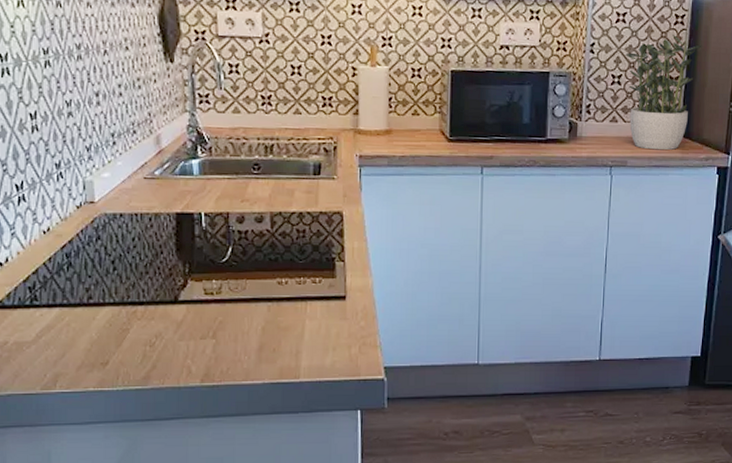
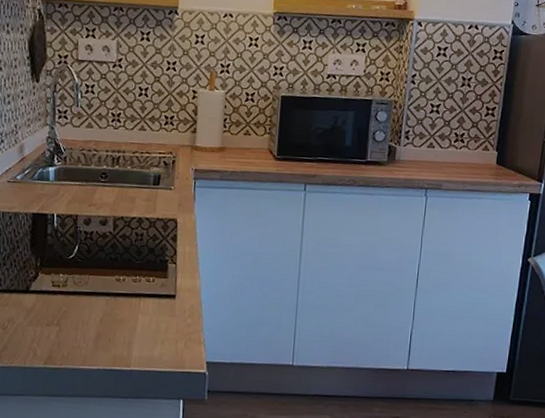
potted plant: present [626,35,702,150] -> none [445,68,519,176]

